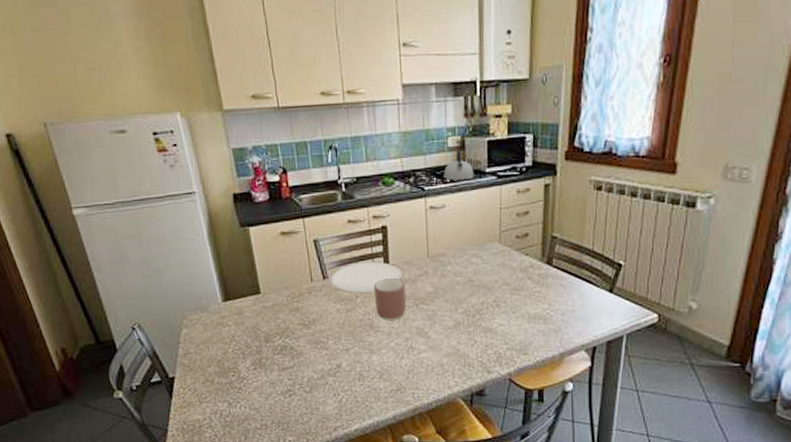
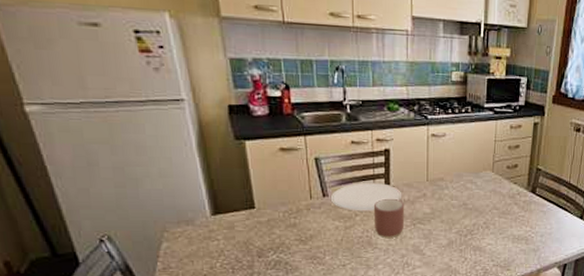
kettle: present [444,149,474,181] -> none [446,84,474,113]

